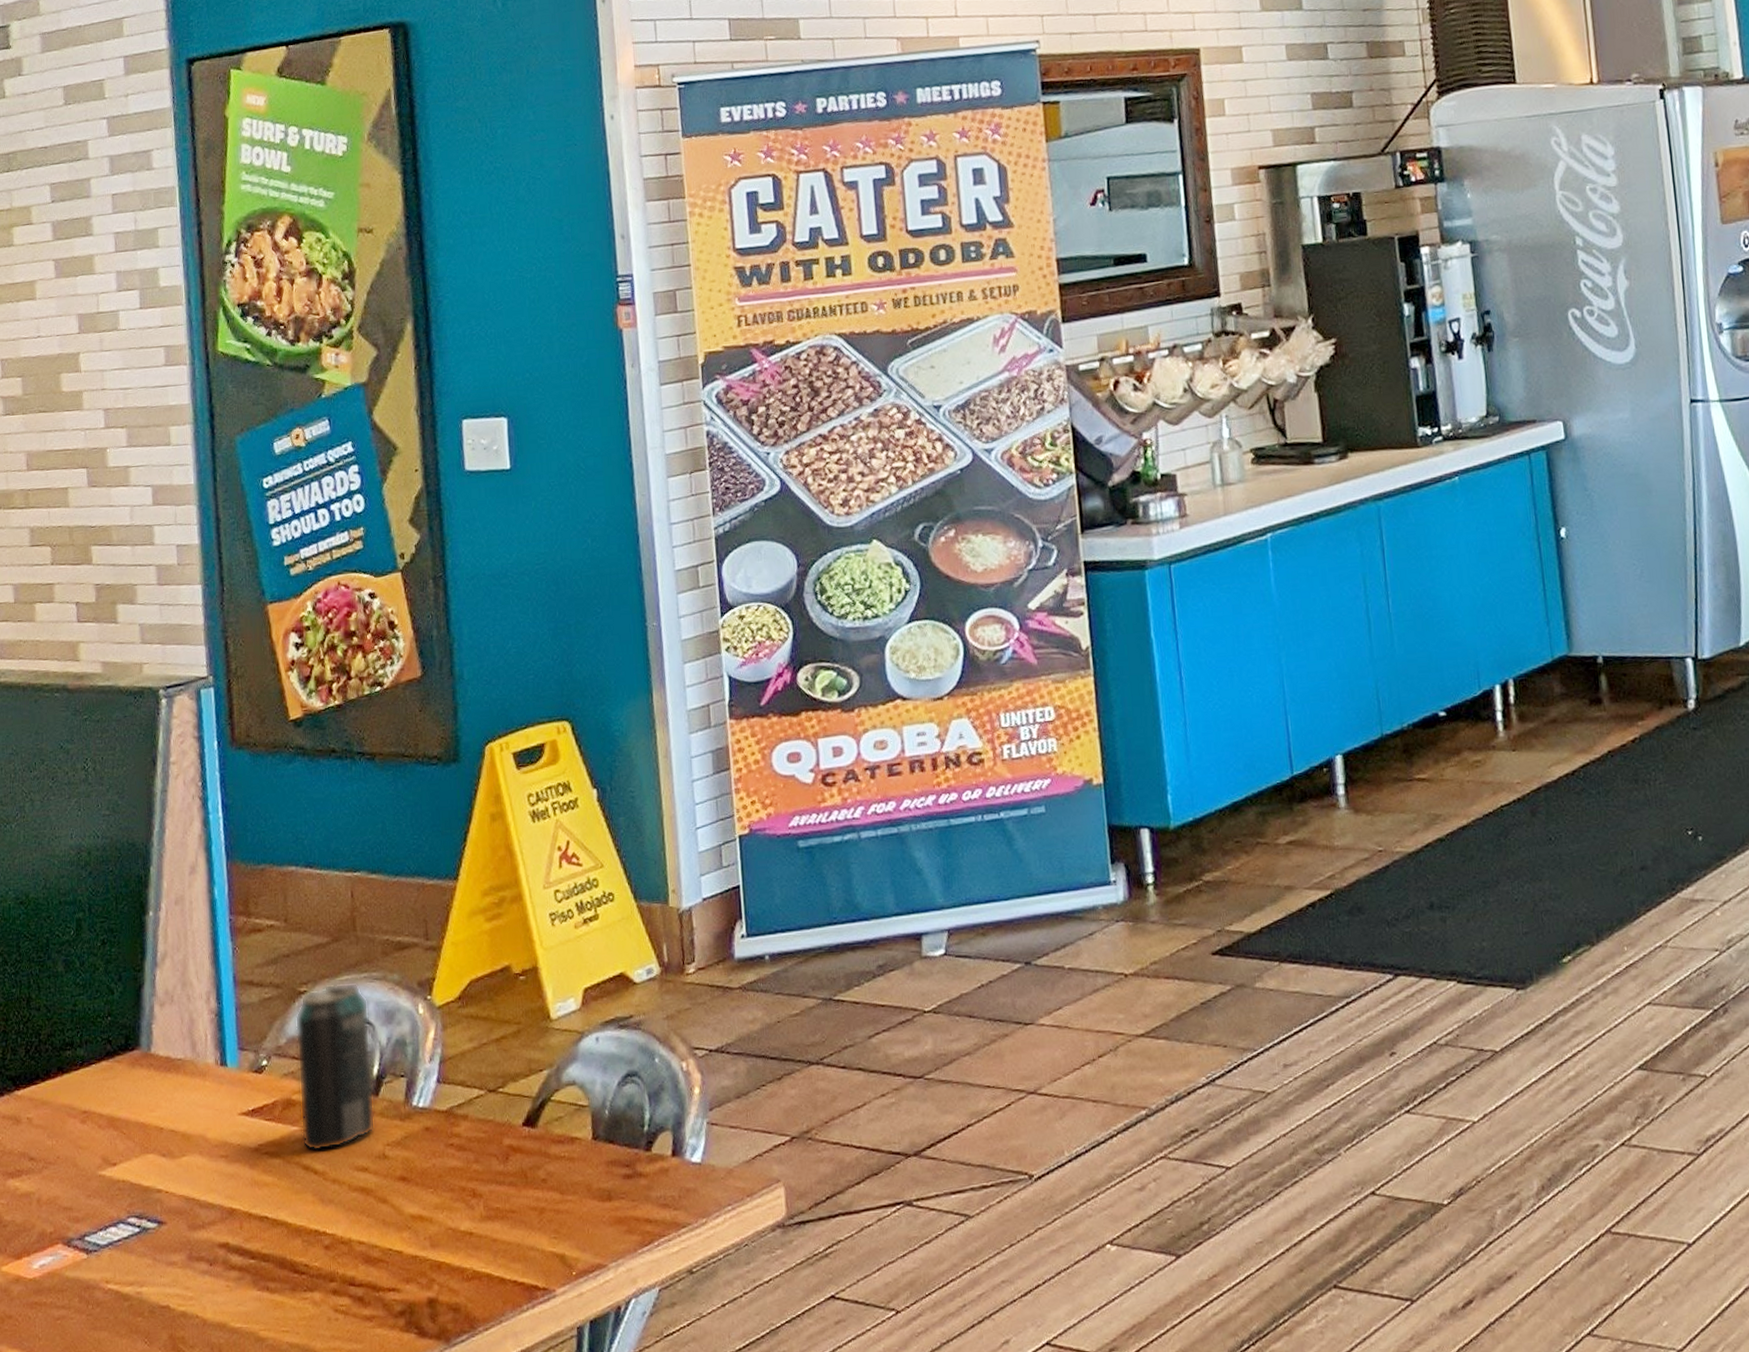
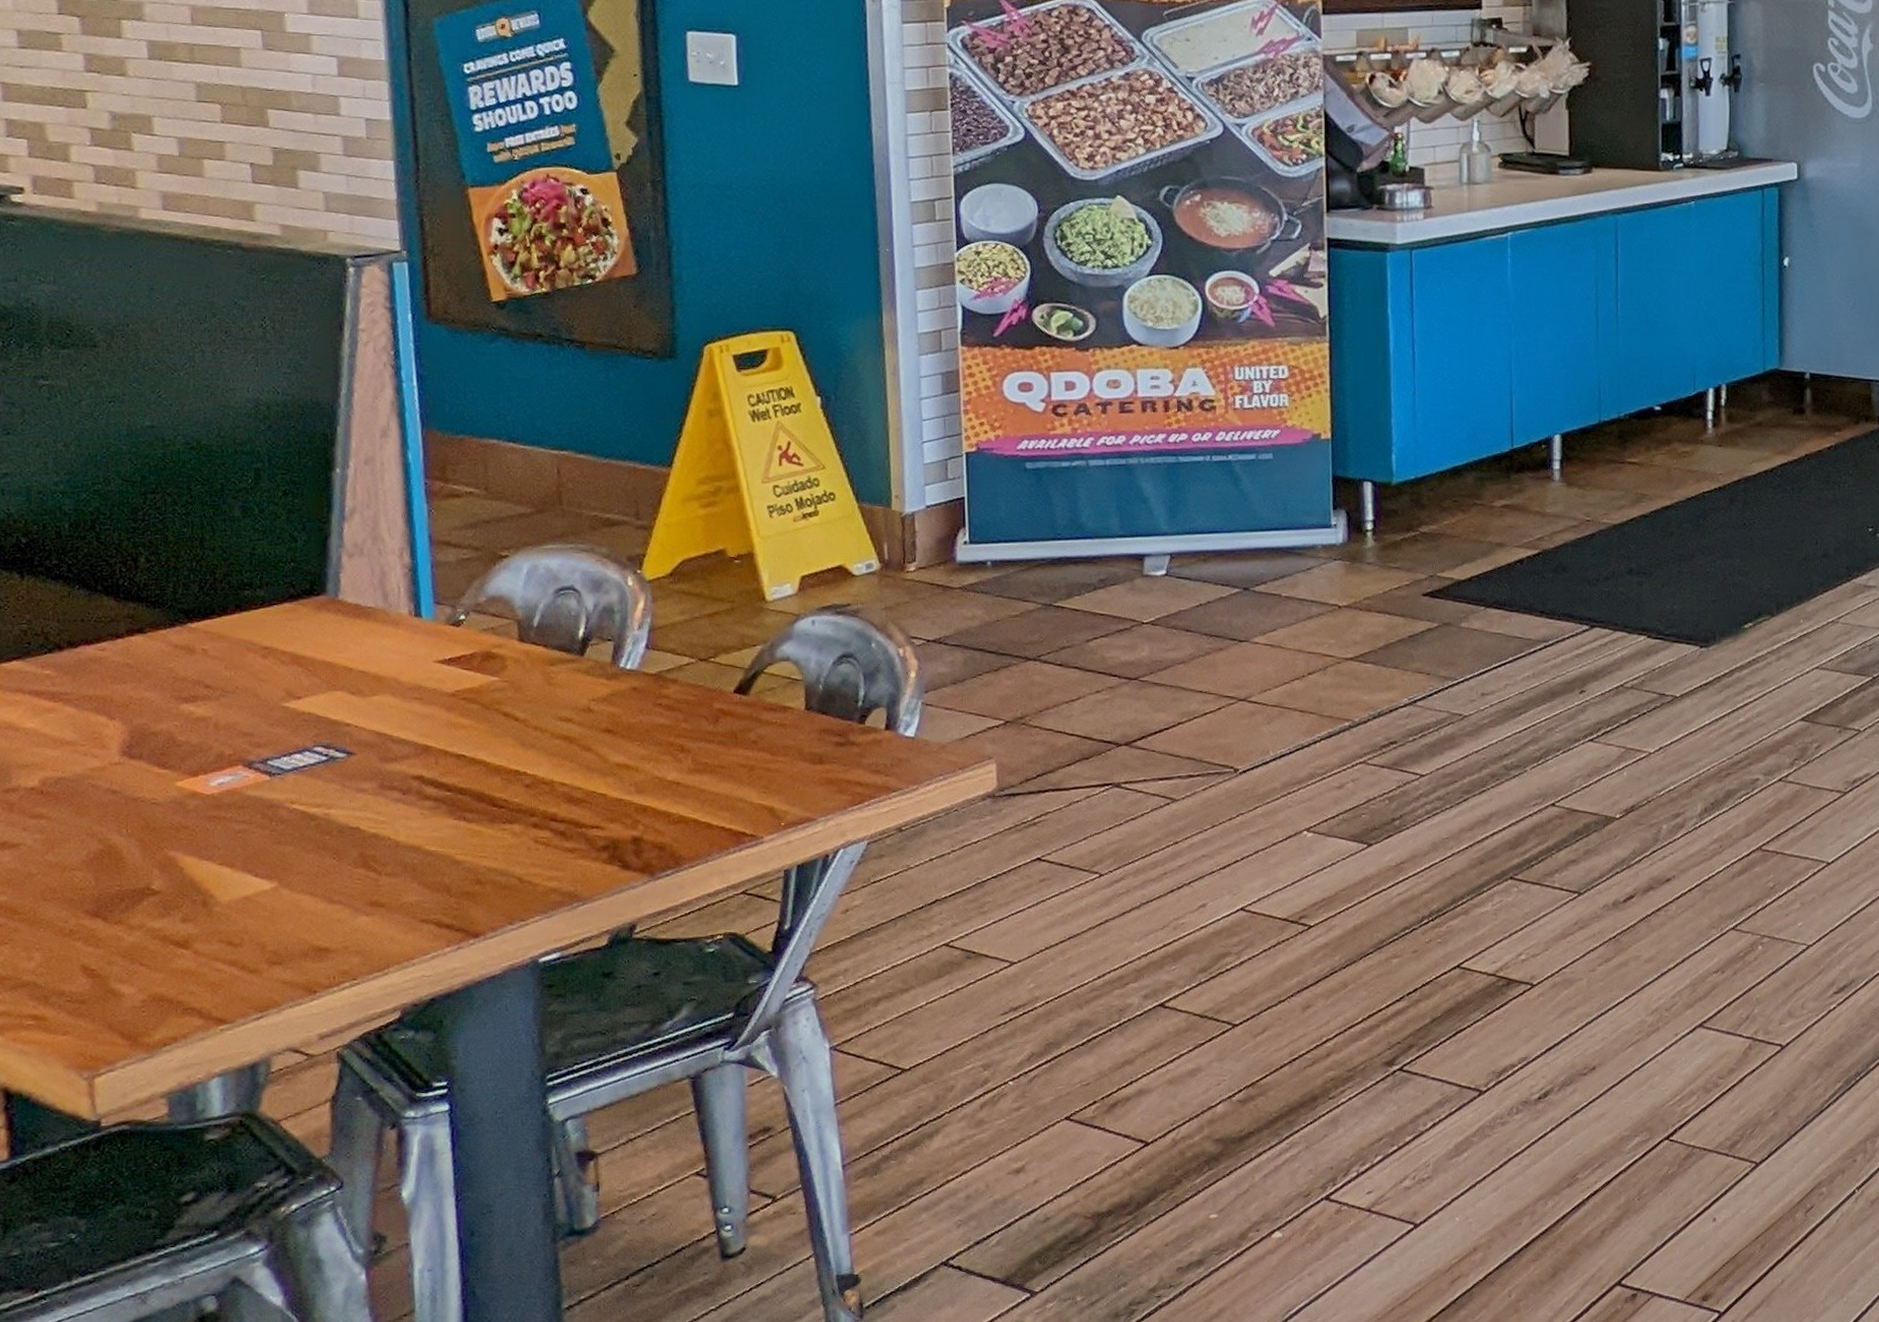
beverage can: present [295,982,376,1152] -> none [495,551,580,701]

